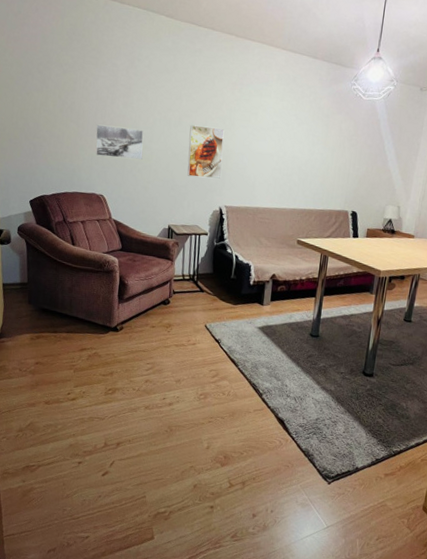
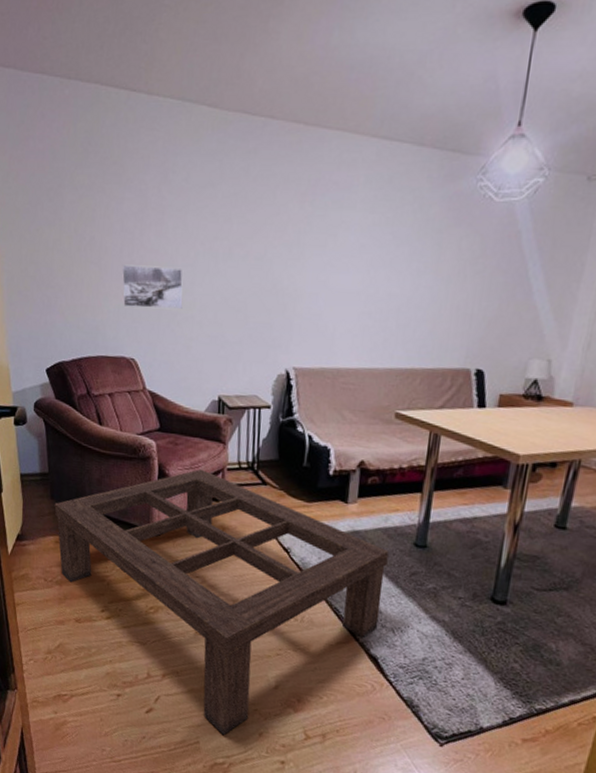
coffee table: none [31,279,292,490] -> present [54,468,389,736]
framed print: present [187,124,225,179] -> none [241,257,291,330]

